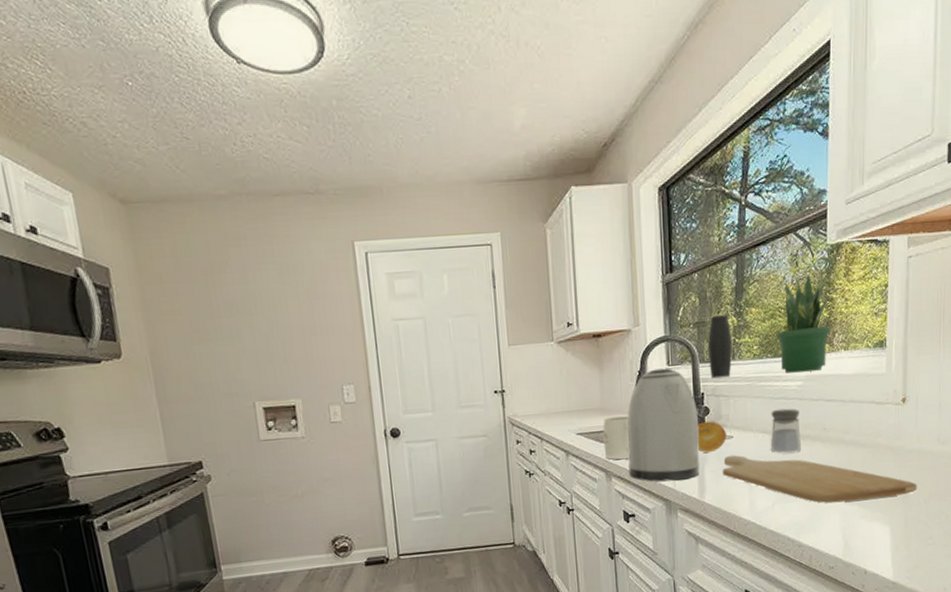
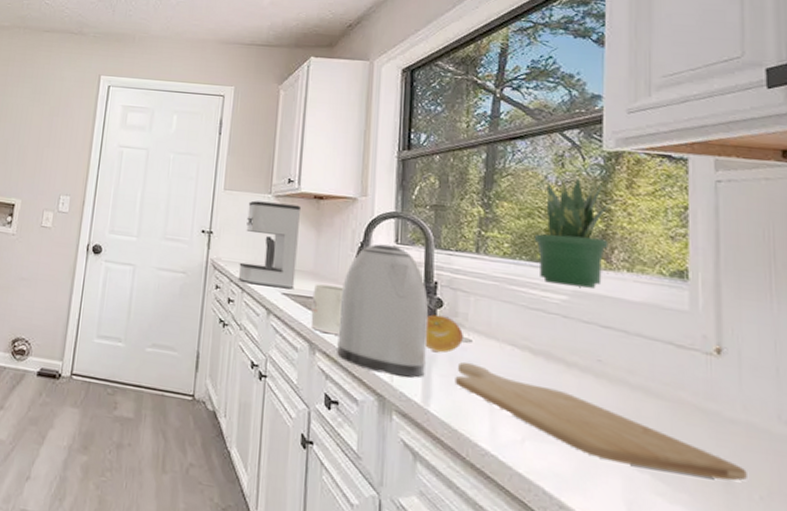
coffee maker: none [534,347,587,432] -> present [238,200,302,290]
vase: present [707,314,733,379] -> none [445,202,478,272]
salt shaker: present [769,408,802,455] -> none [519,321,566,382]

